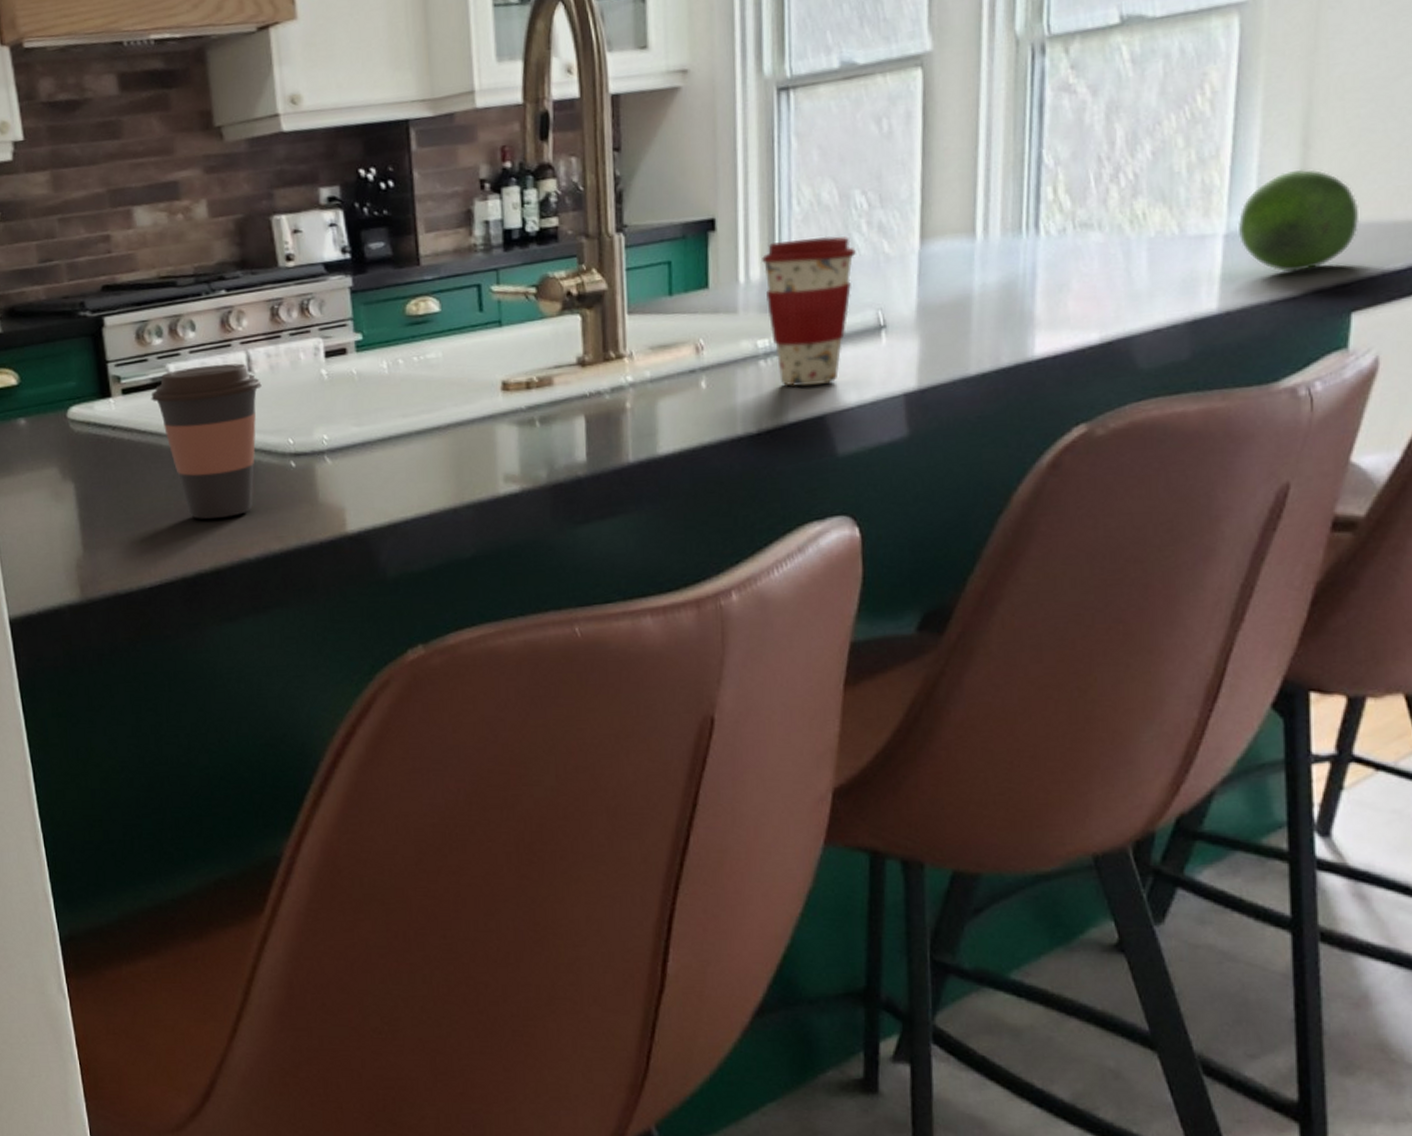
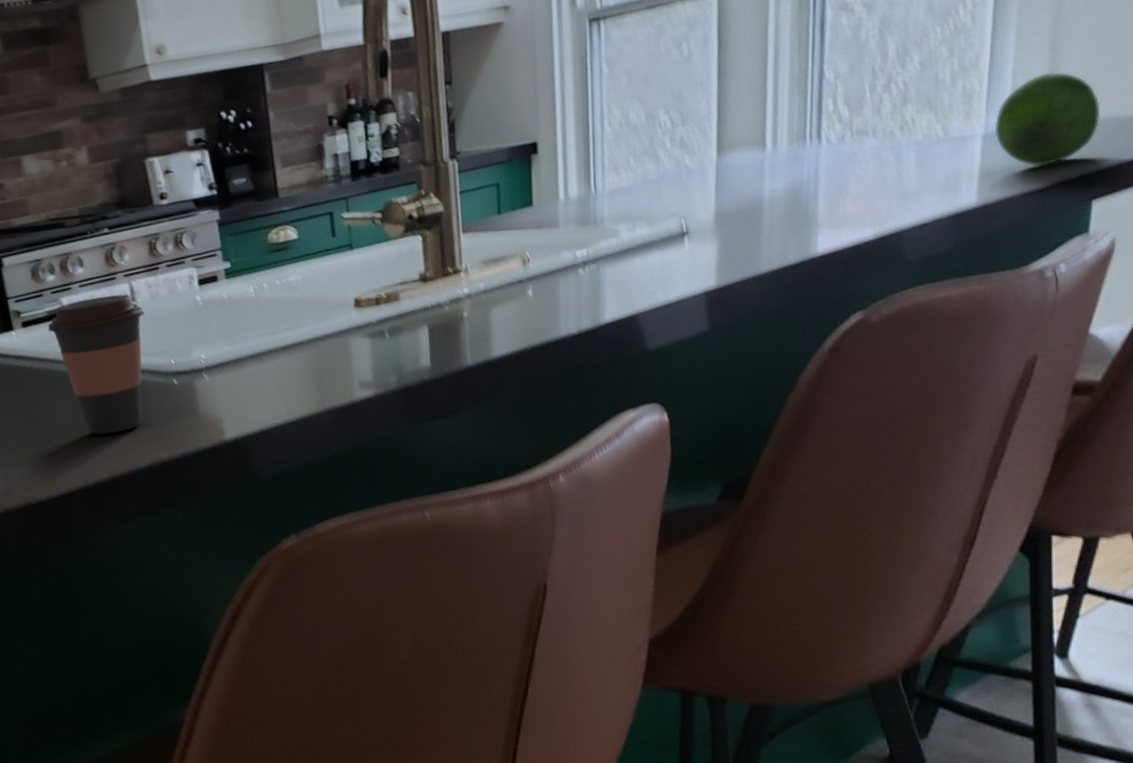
coffee cup: present [762,236,856,388] -> none [579,153,661,292]

